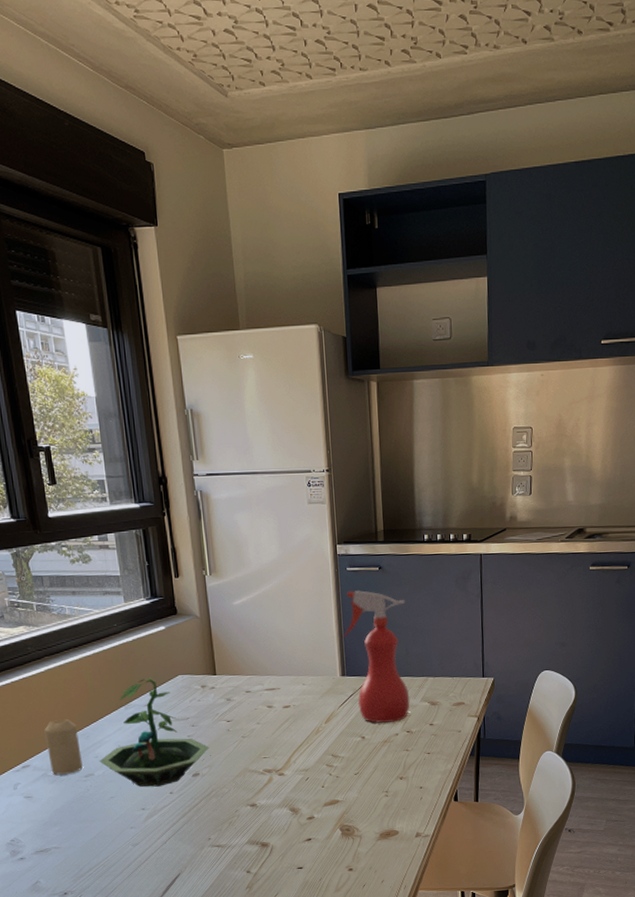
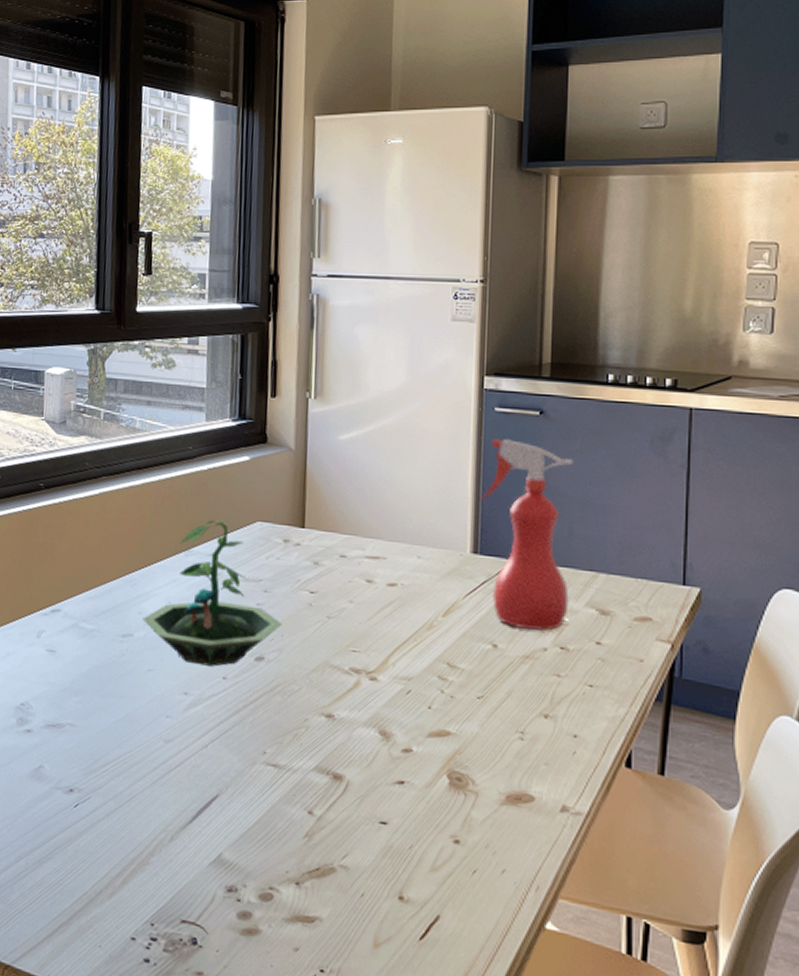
candle: present [44,717,83,775] -> none [84,554,124,630]

